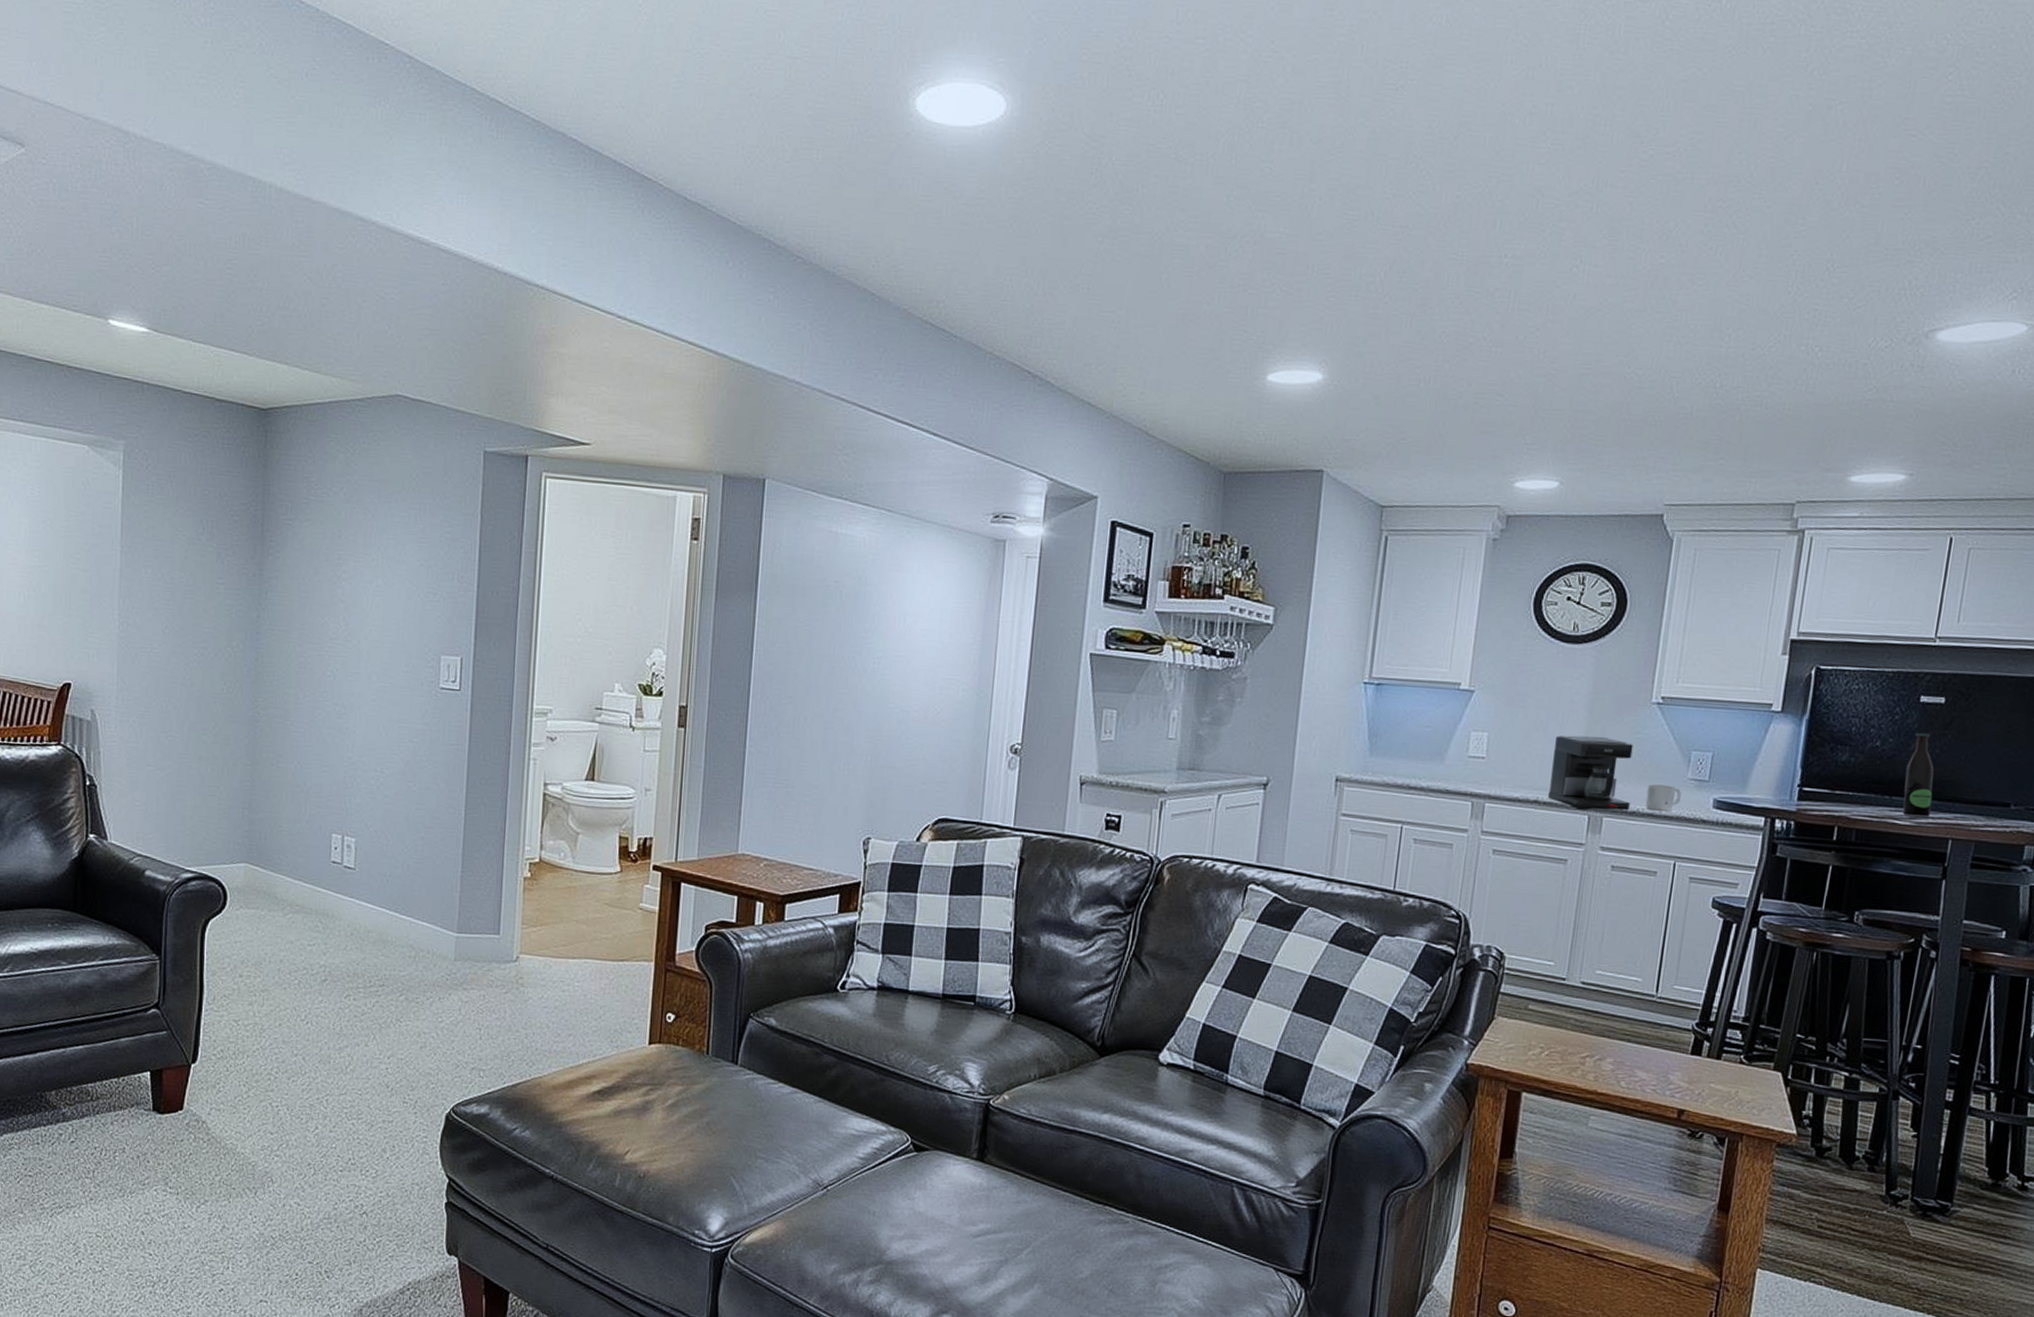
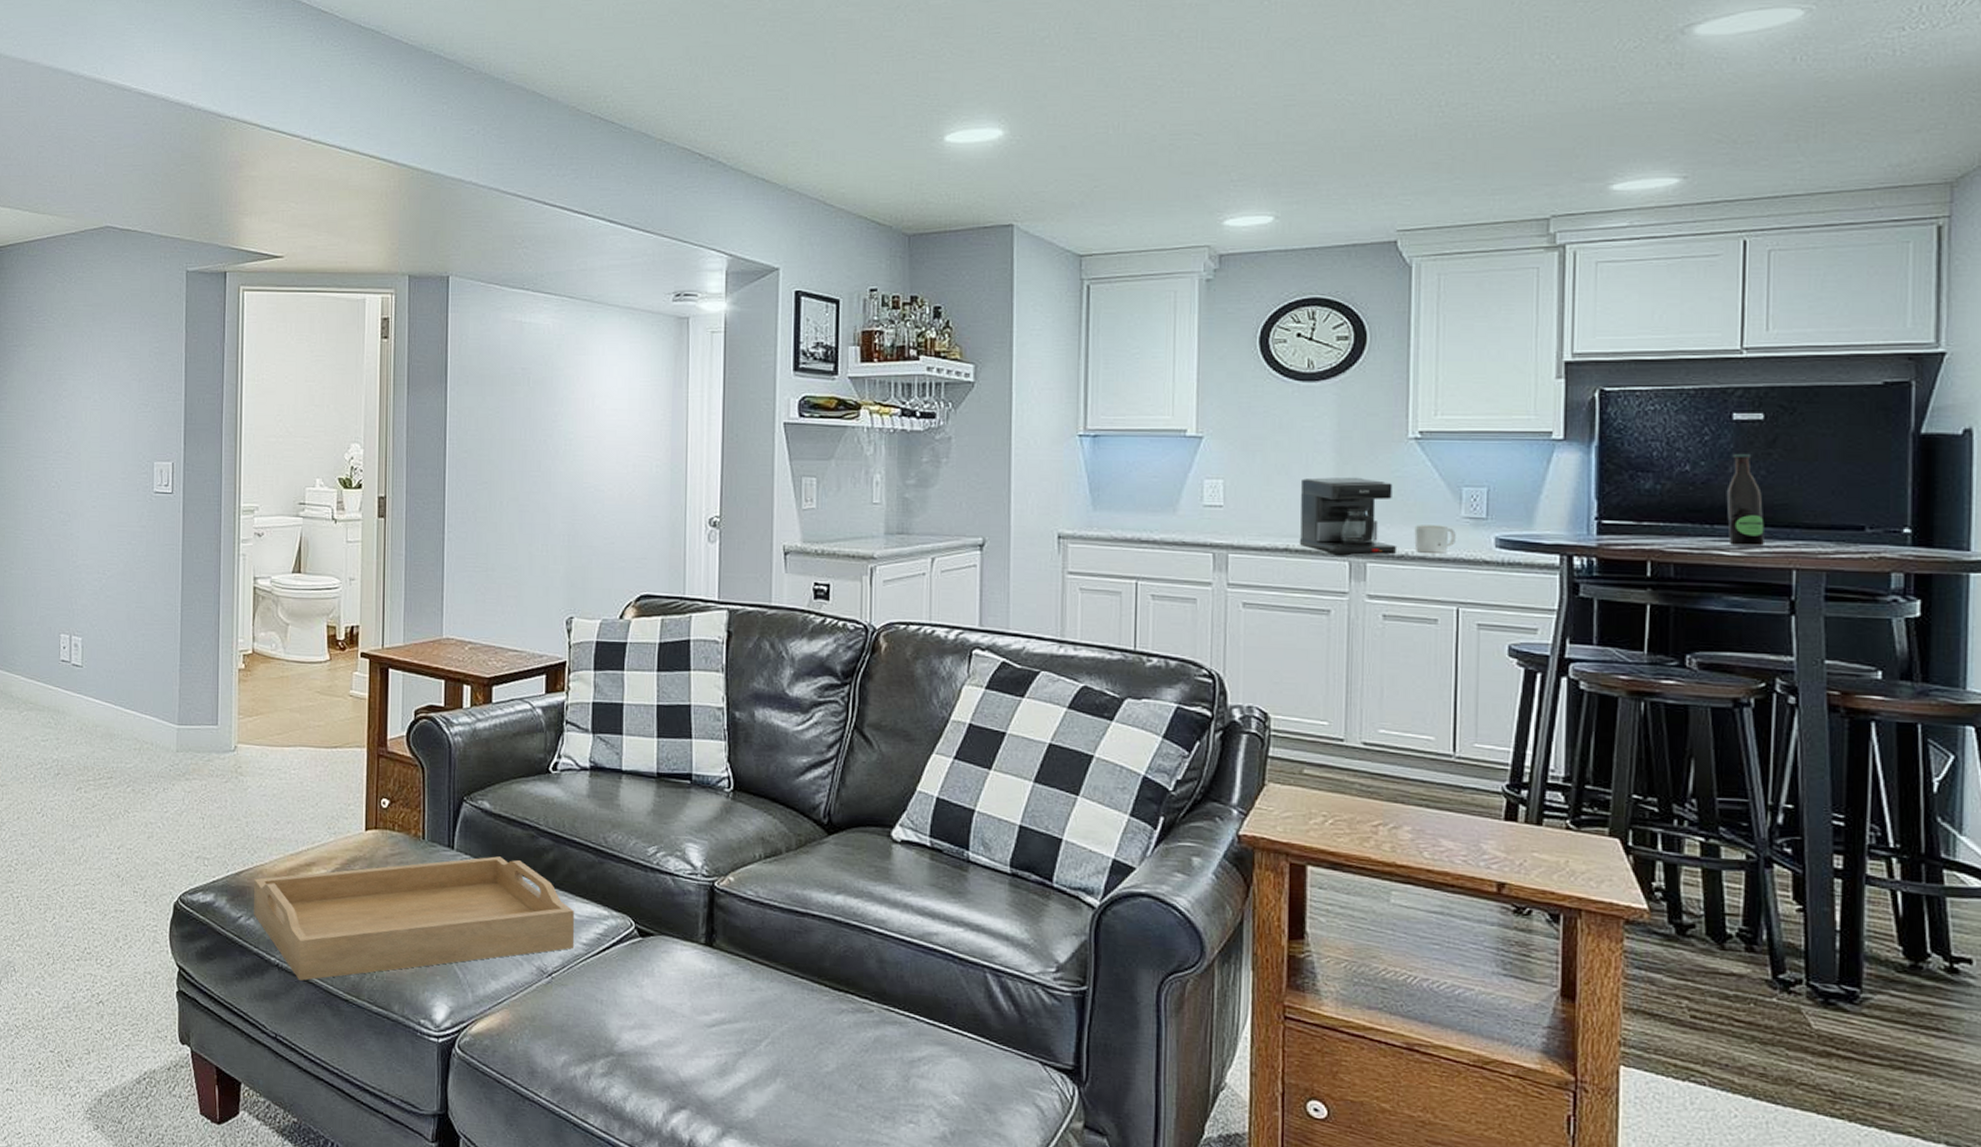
serving tray: none [530,1072,853,1193] -> present [254,856,574,981]

